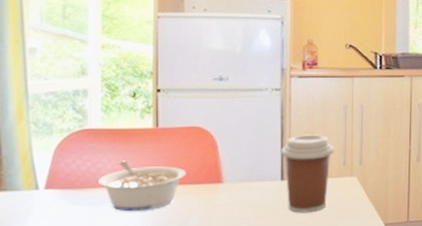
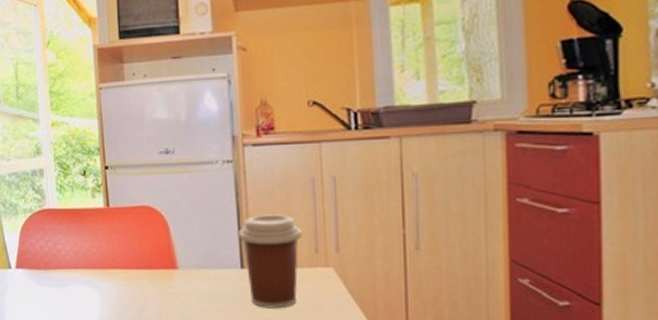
legume: present [99,161,186,212] -> none [60,242,140,296]

